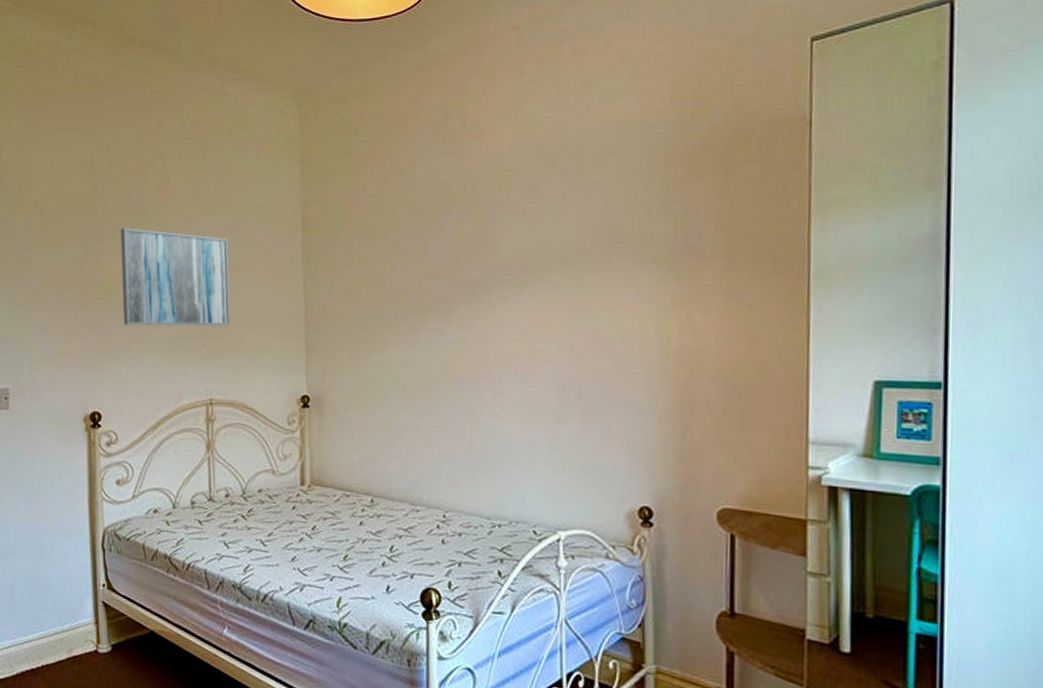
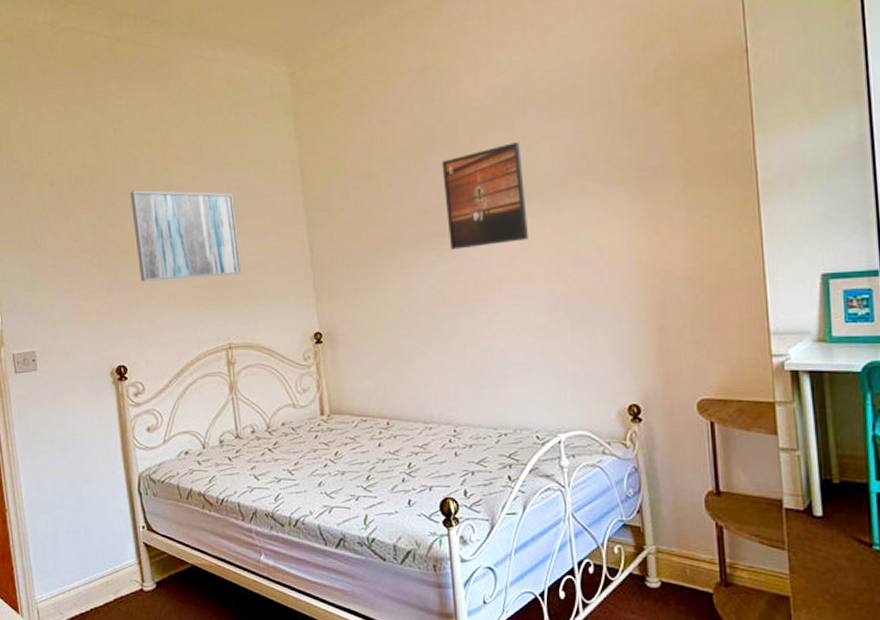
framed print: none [455,207,545,319] -> present [442,142,529,250]

